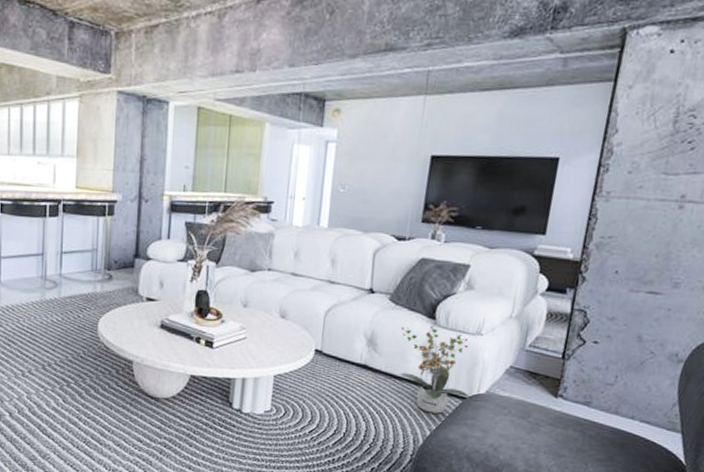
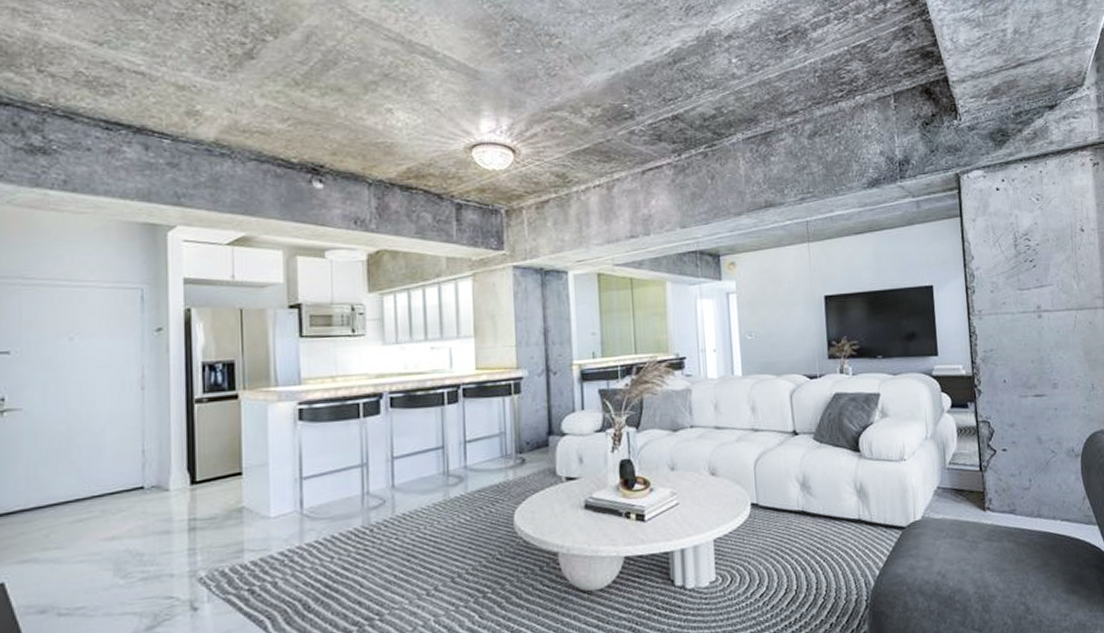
potted plant: present [399,325,470,414] -> none [830,459,908,550]

